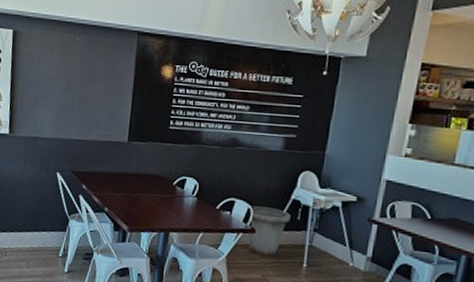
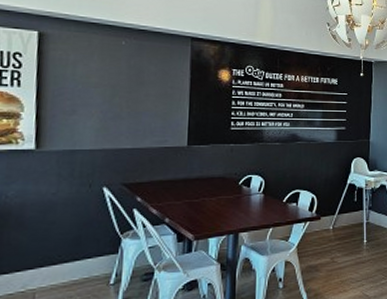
trash can: present [248,206,291,257] -> none [314,194,349,240]

